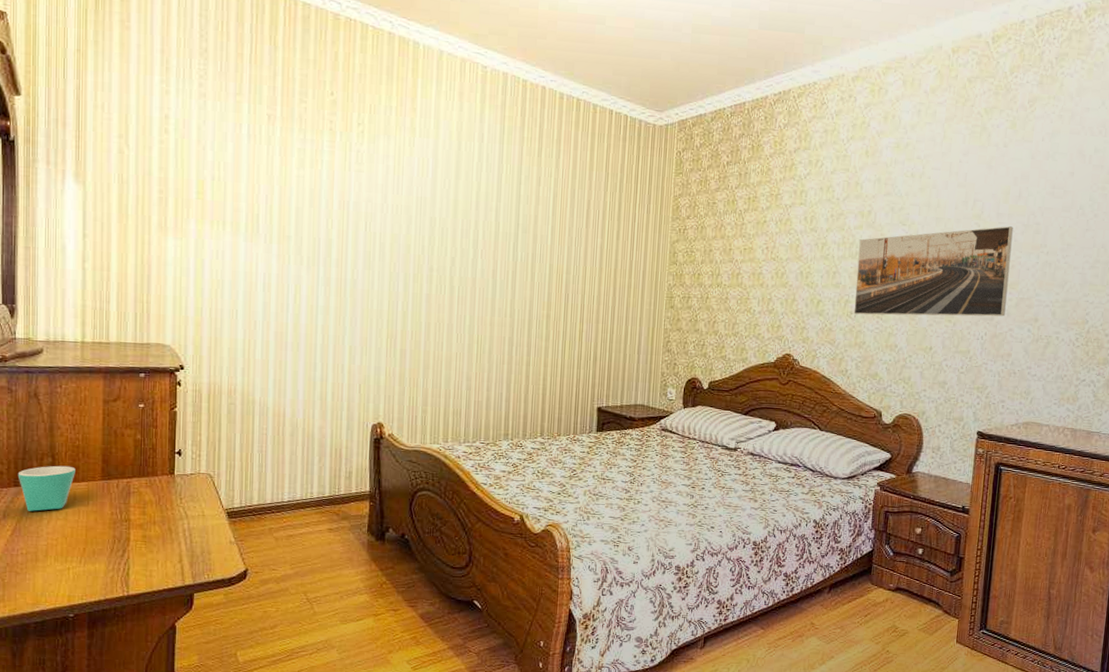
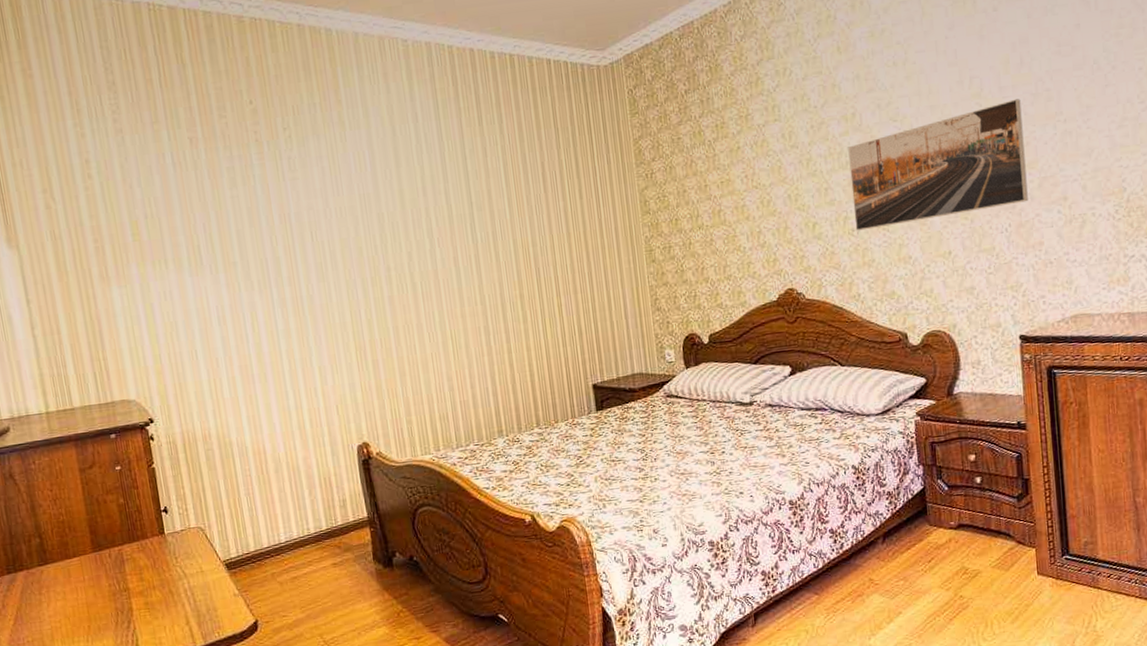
mug: present [17,465,75,511] -> none [8,543,66,597]

